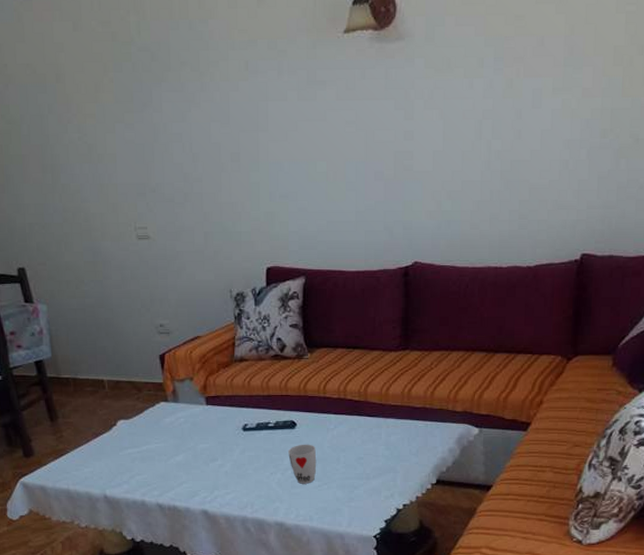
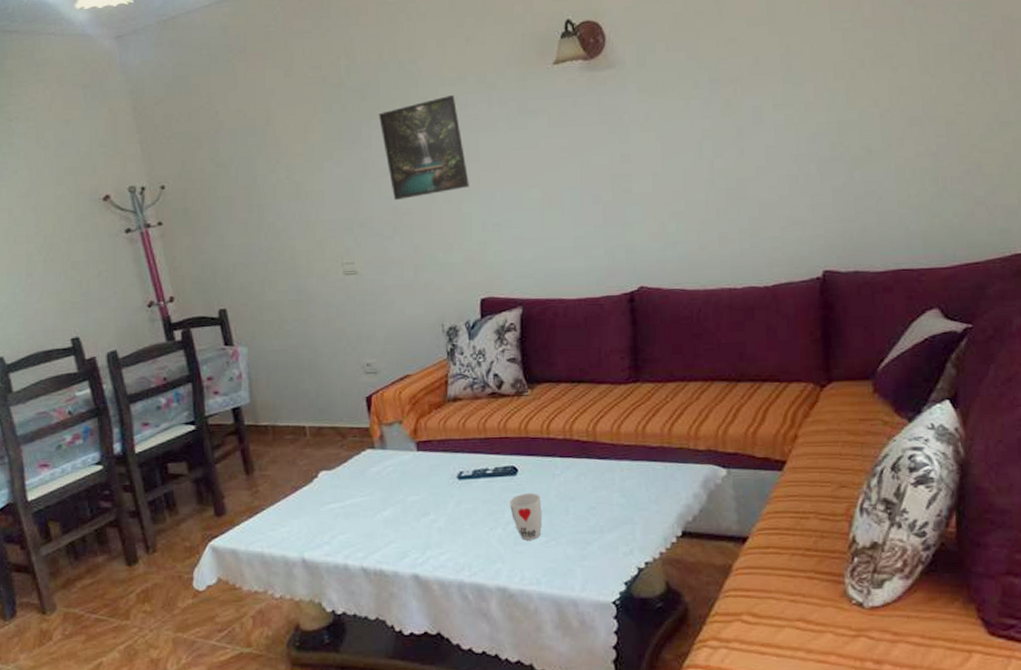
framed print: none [169,59,258,168] -> present [378,94,469,201]

